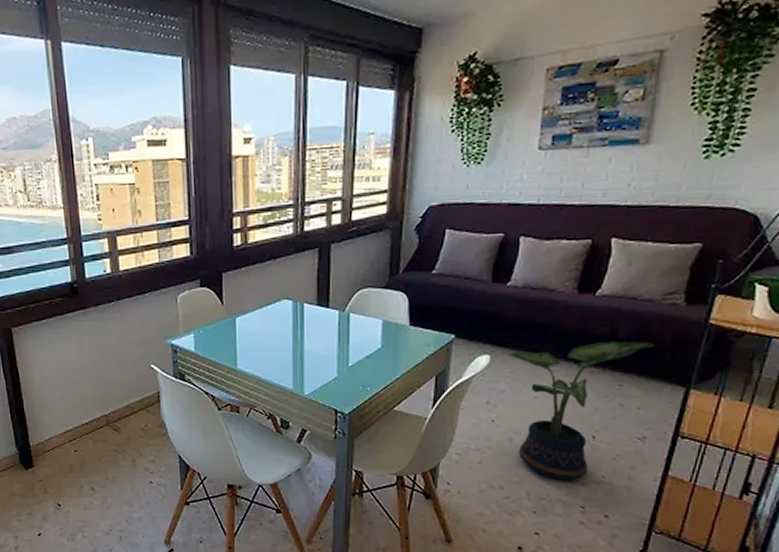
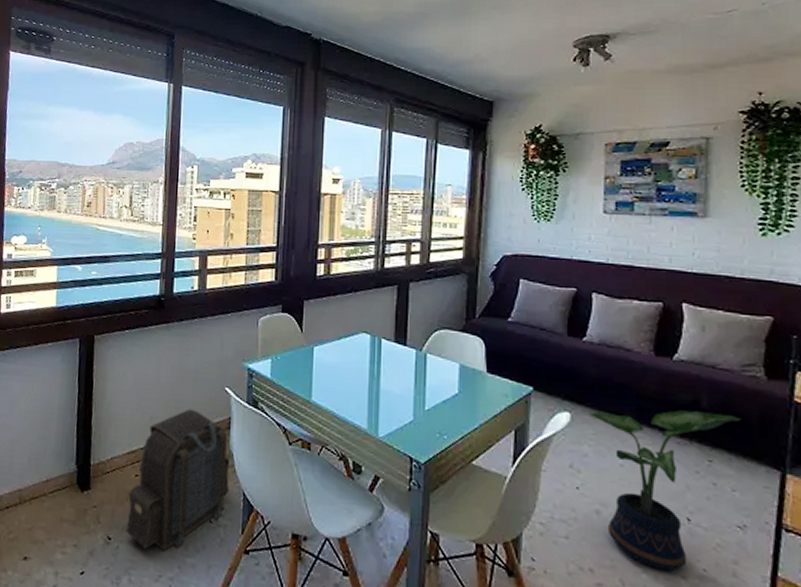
backpack: none [71,387,165,511] -> present [126,408,230,552]

